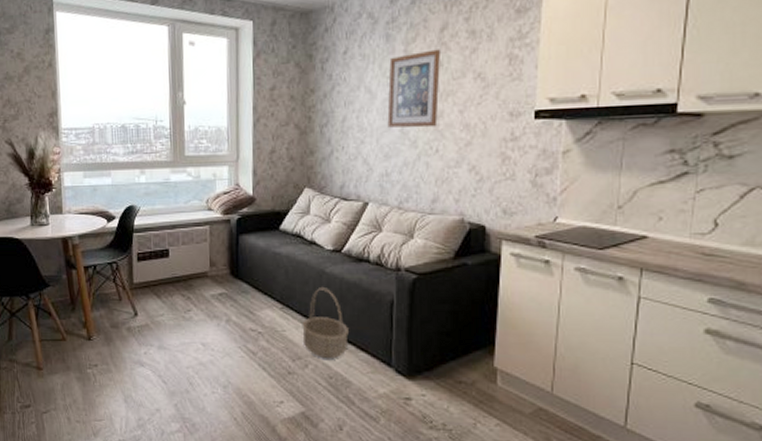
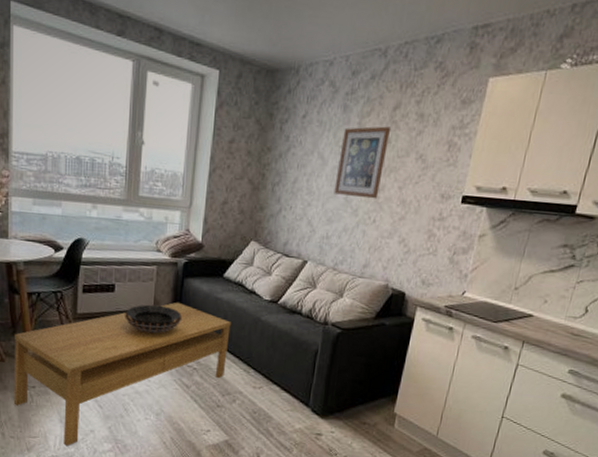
coffee table: none [74,261,294,429] -> present [13,302,231,447]
decorative bowl: none [181,267,241,297] -> present [125,304,183,333]
basket: present [302,288,349,359] -> none [234,333,276,397]

